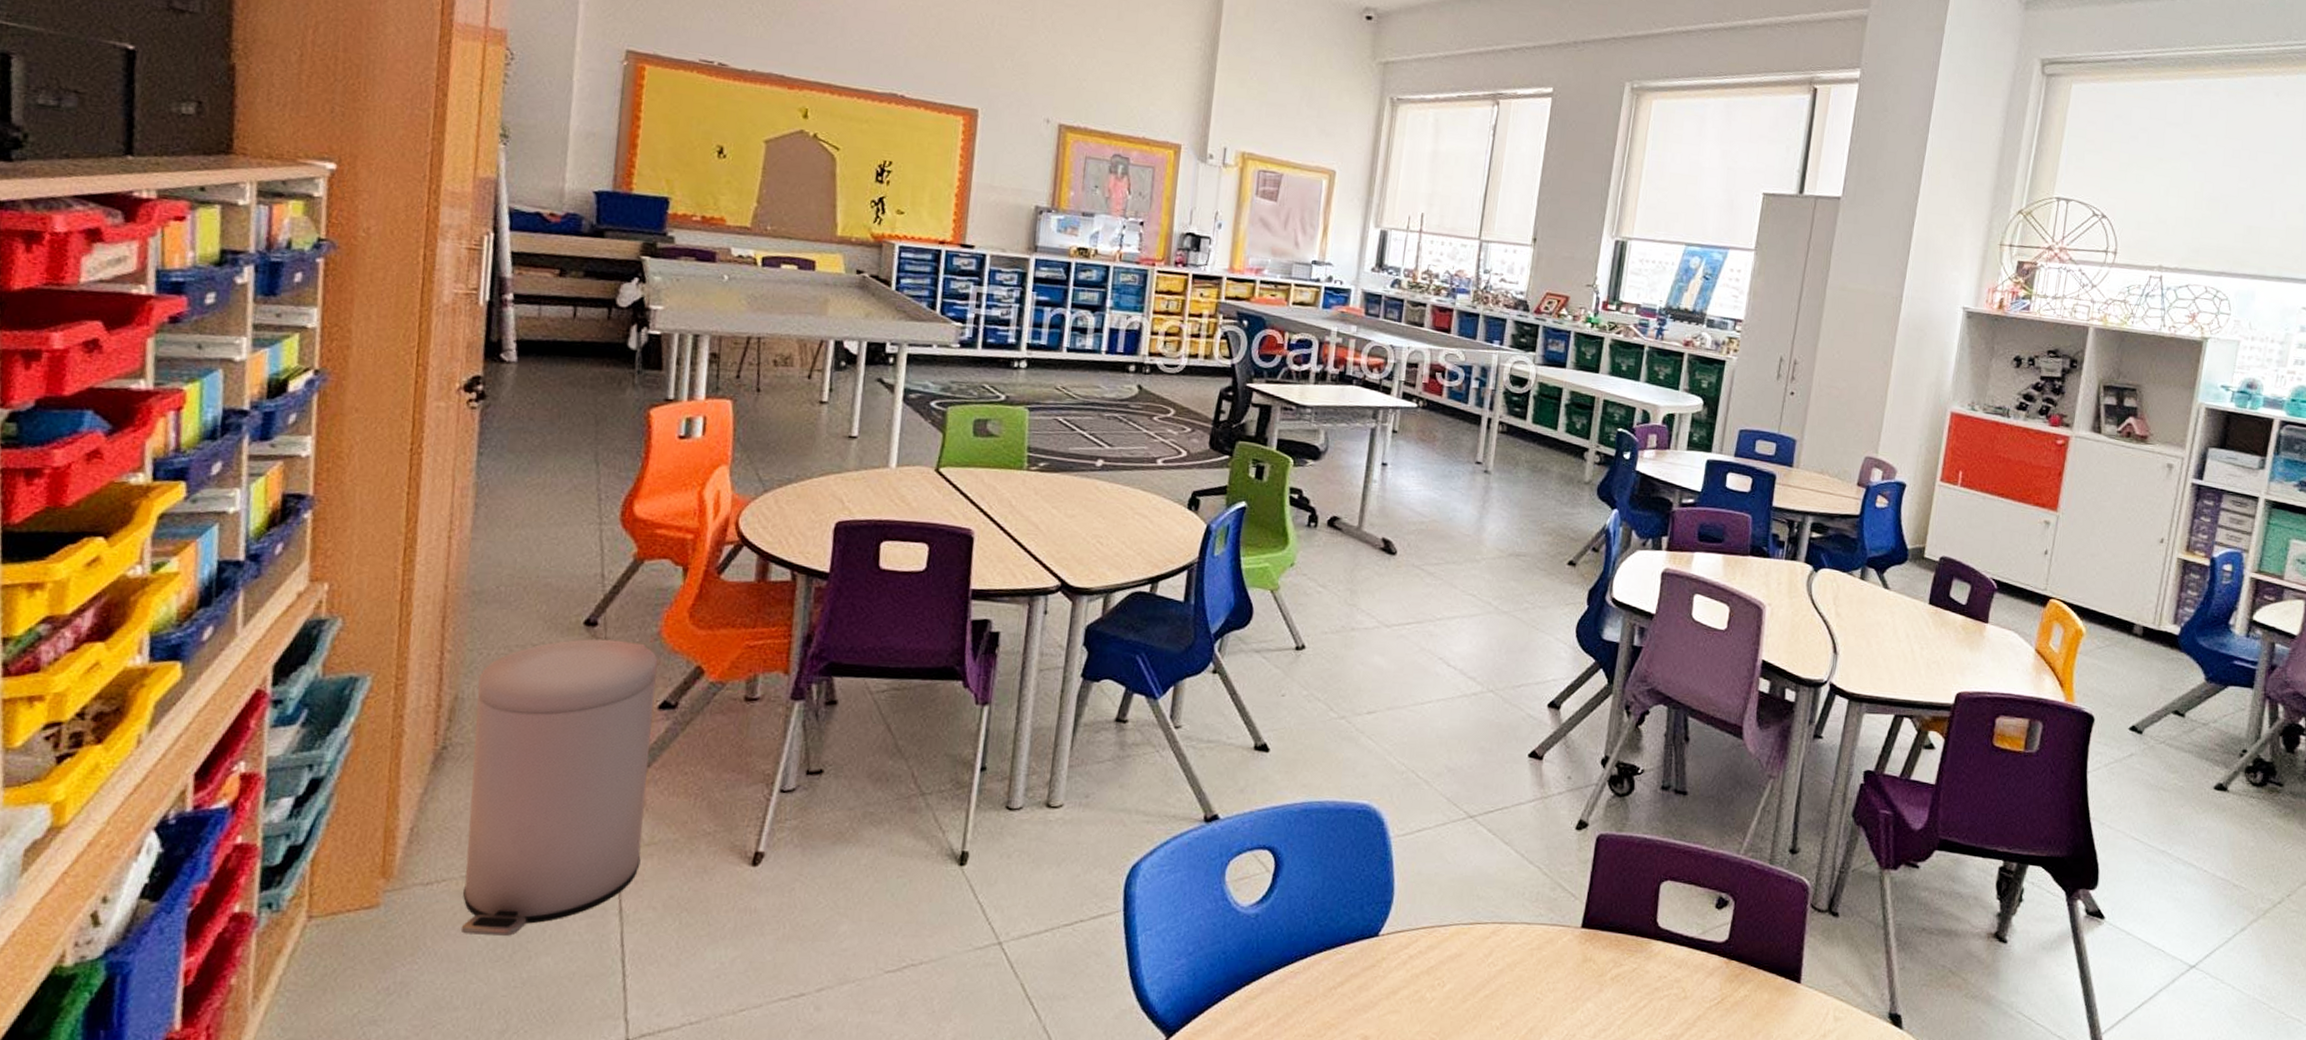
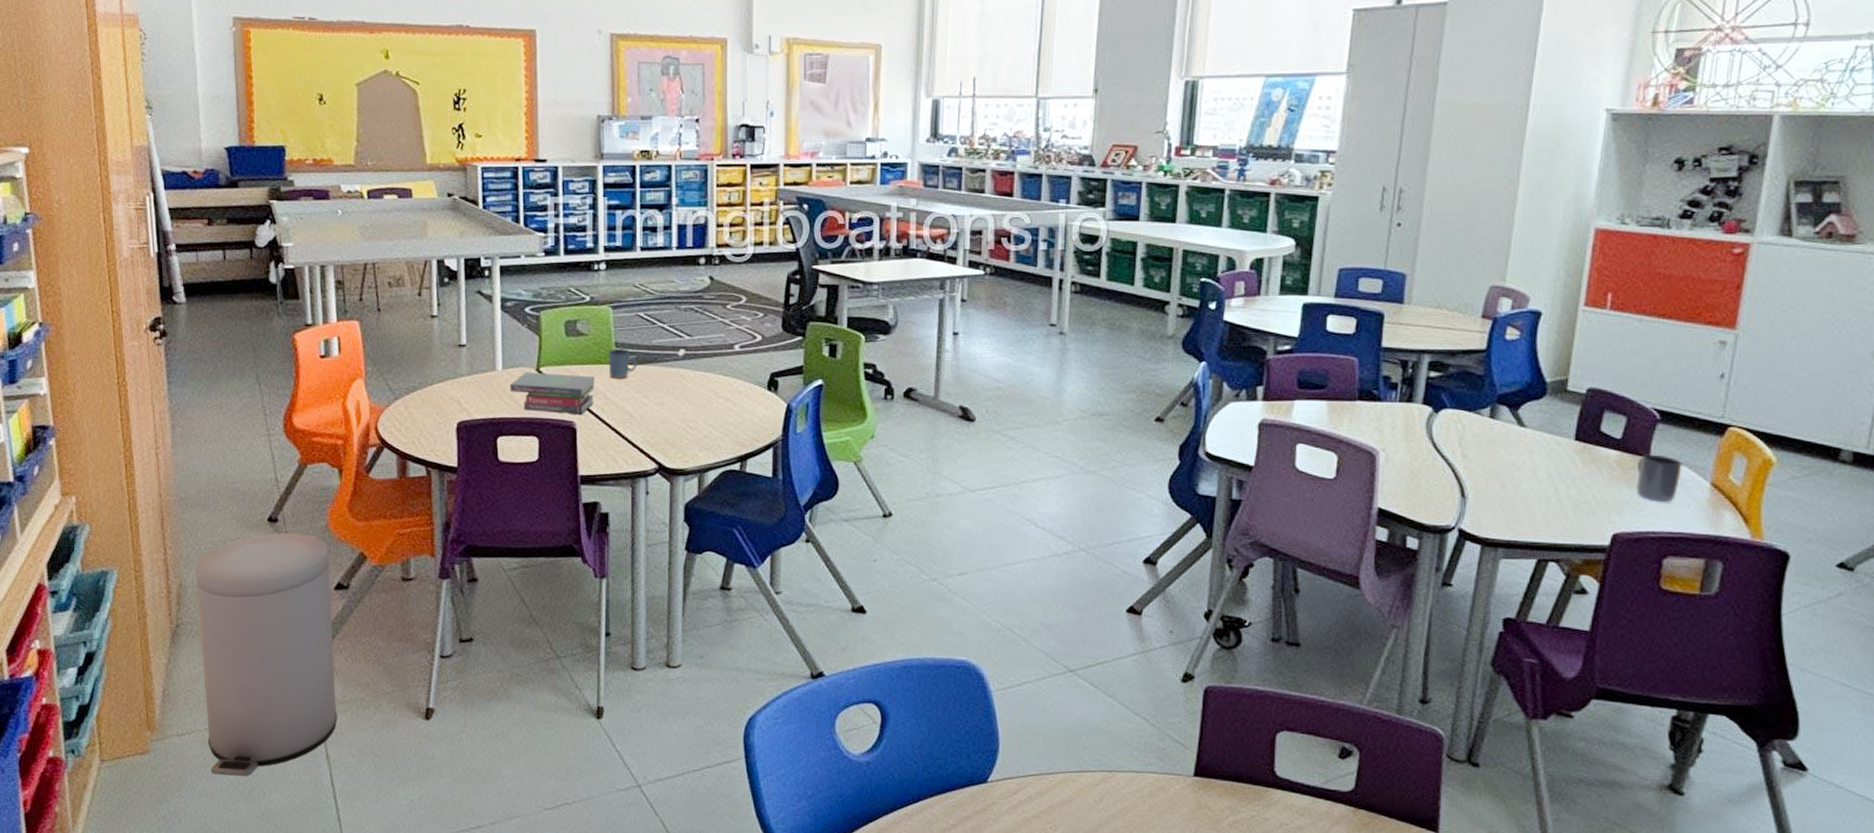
books: none [902,471,1001,523] -> present [510,372,595,416]
mug: none [1017,453,1051,486] -> present [608,348,637,378]
mug: none [1976,620,2013,666] -> present [1636,454,1682,503]

